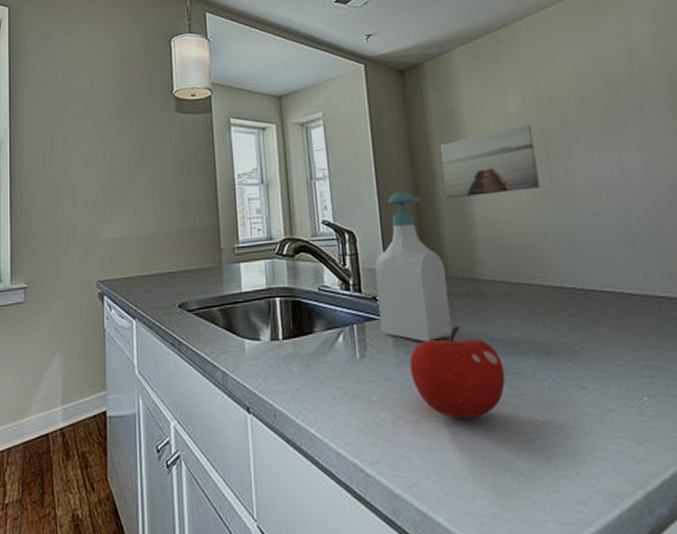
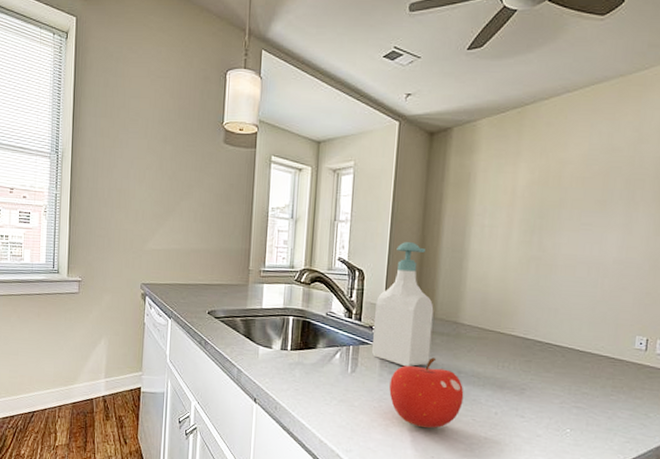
wall art: present [440,125,540,199] -> none [447,198,533,255]

